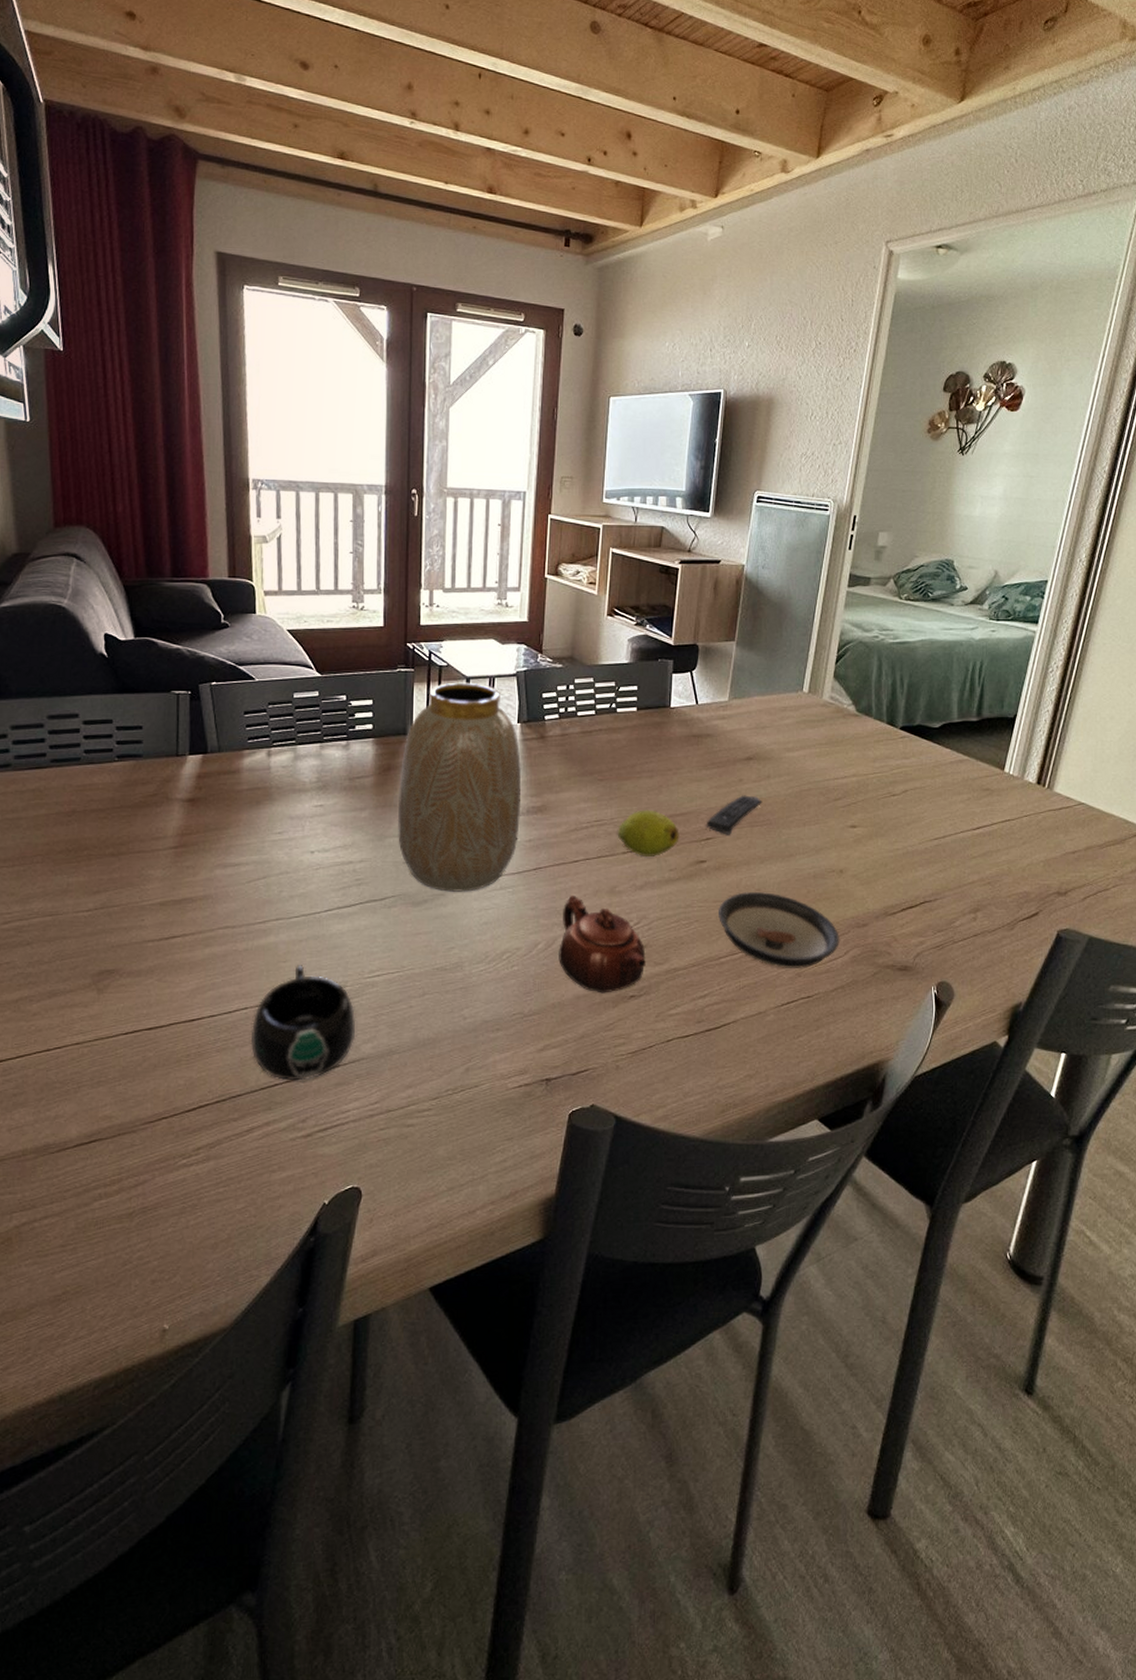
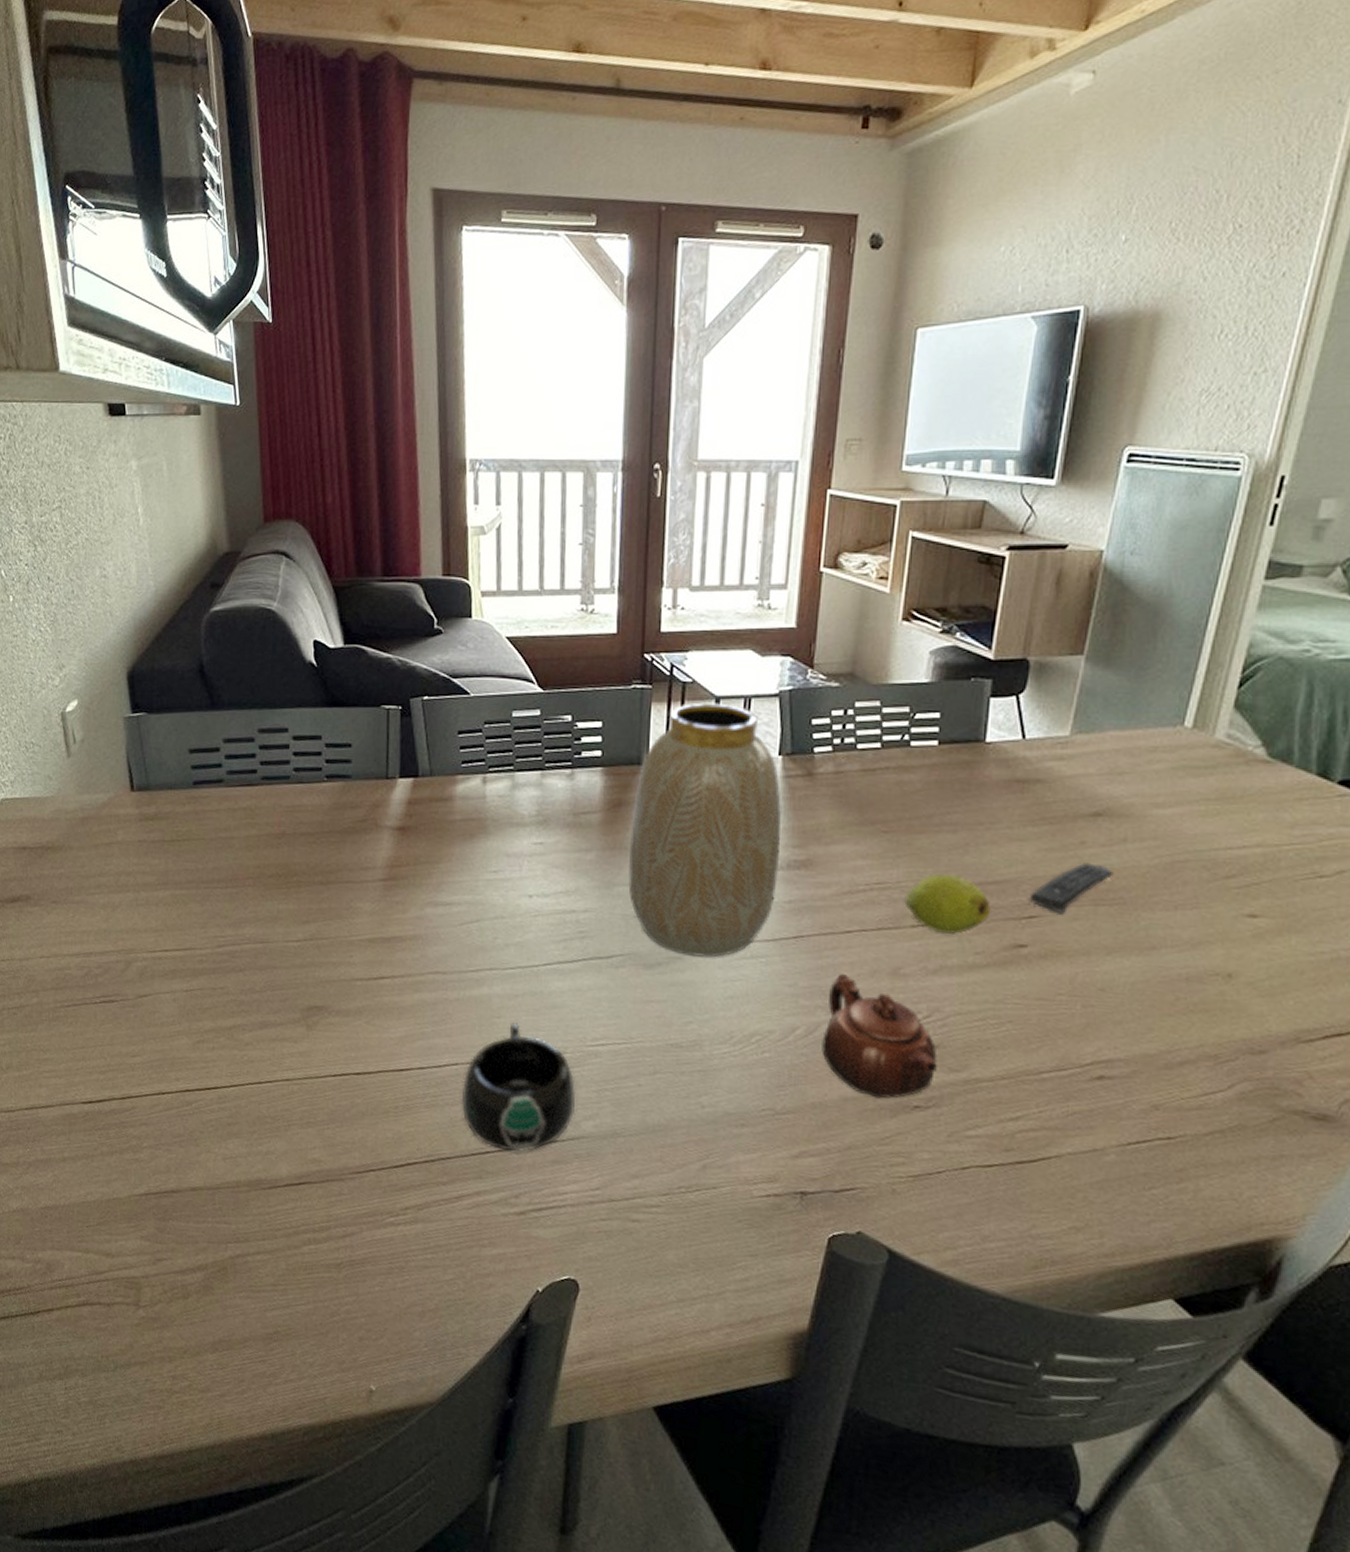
saucer: present [719,892,839,968] -> none [1041,991,1222,1100]

